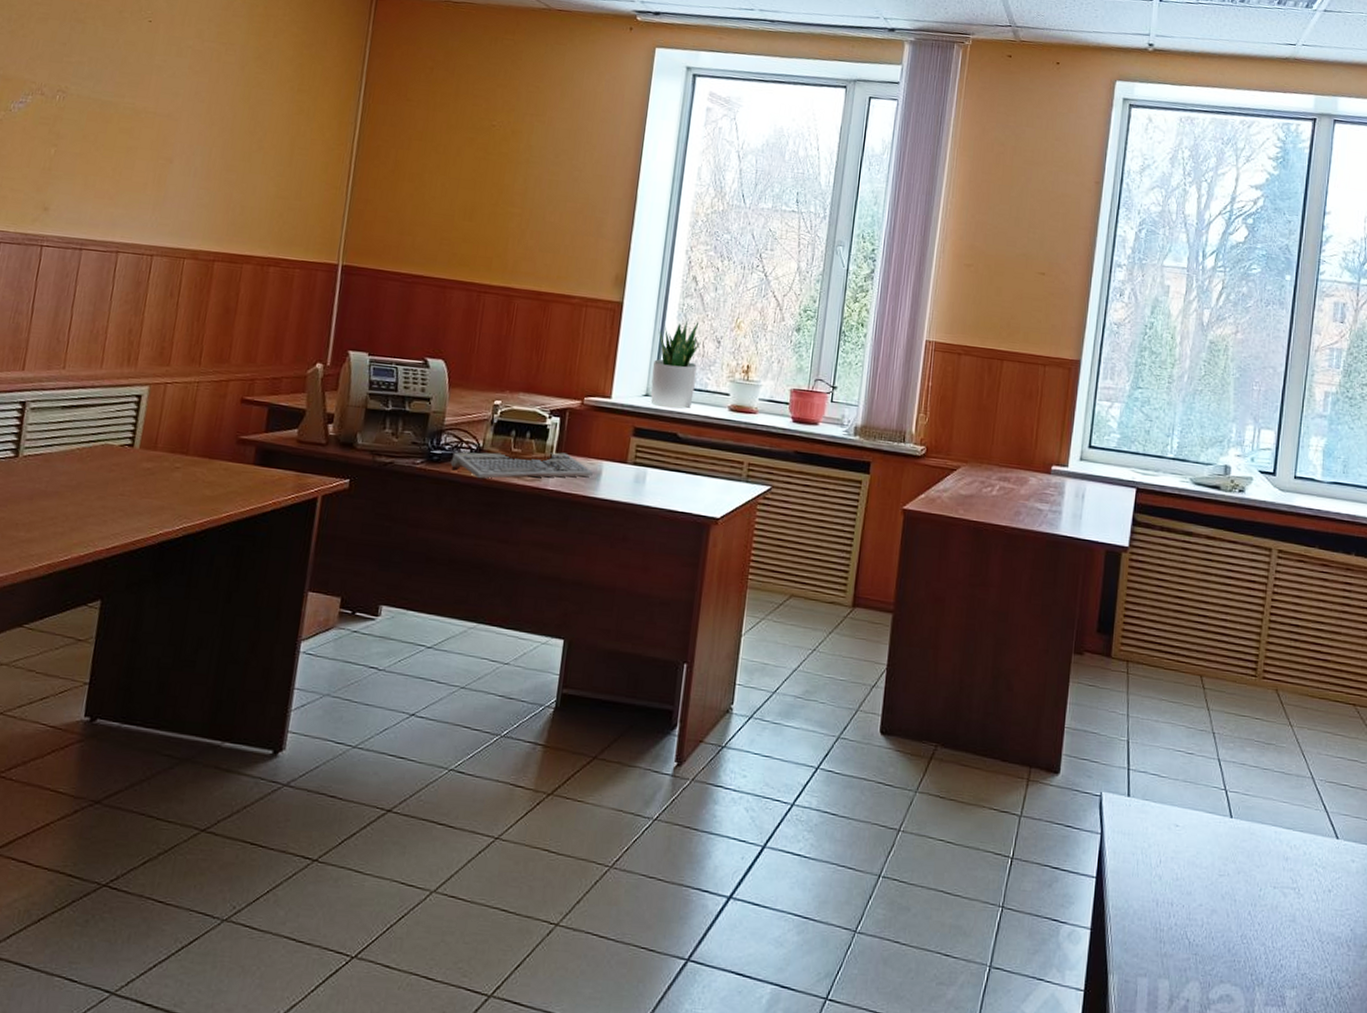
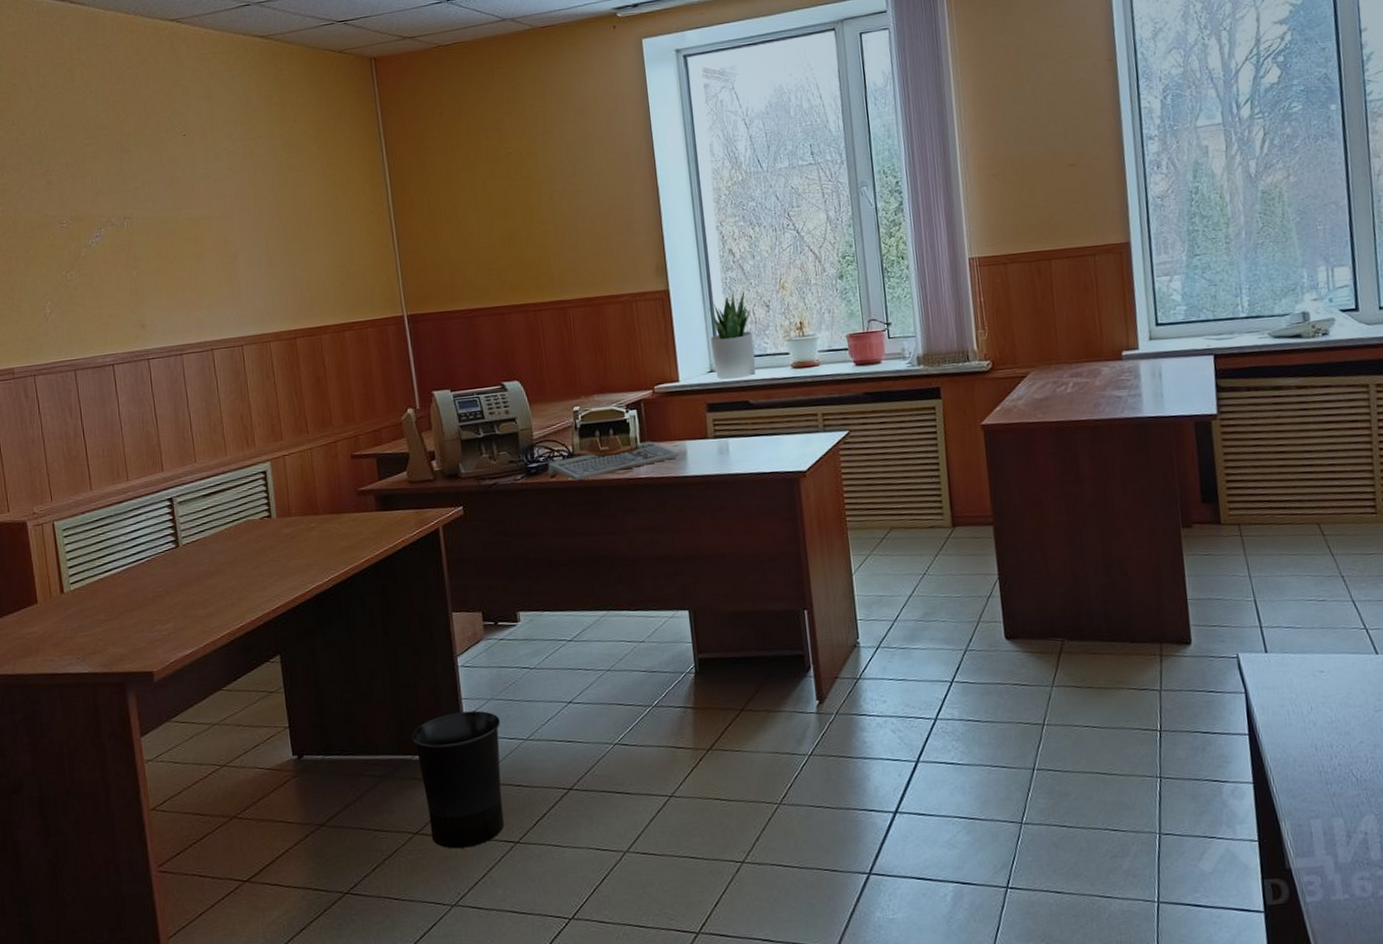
waste bin: none [220,702,331,857] -> present [411,710,505,849]

